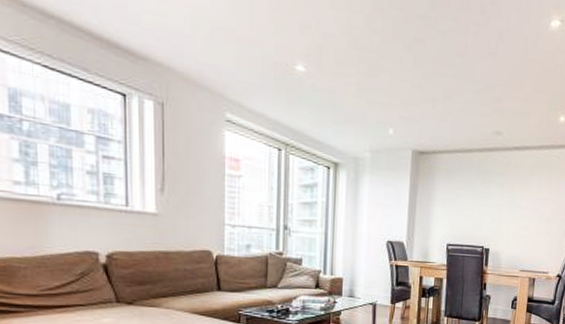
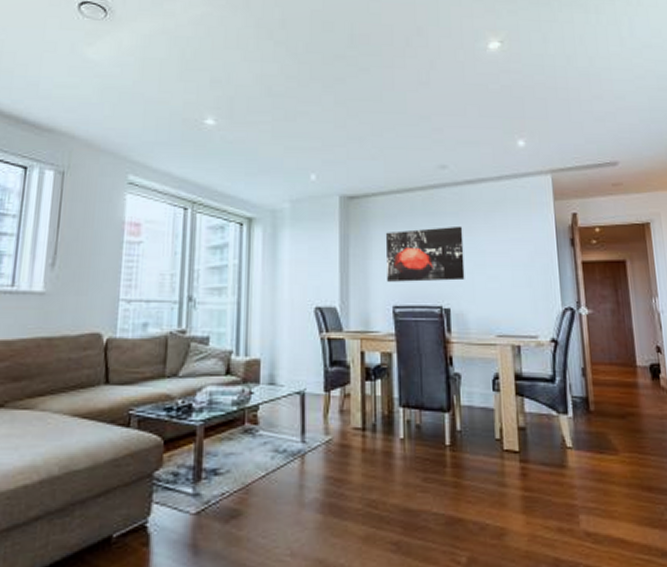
wall art: none [444,184,507,228] -> present [385,226,465,282]

